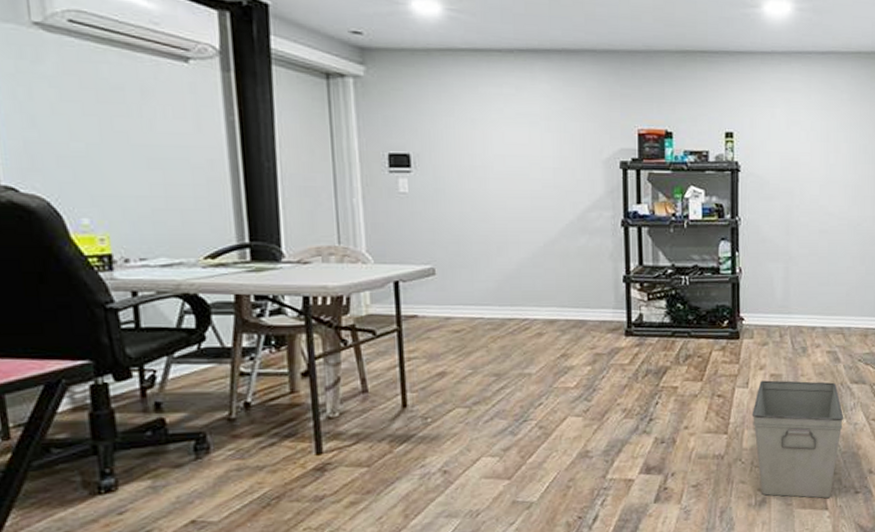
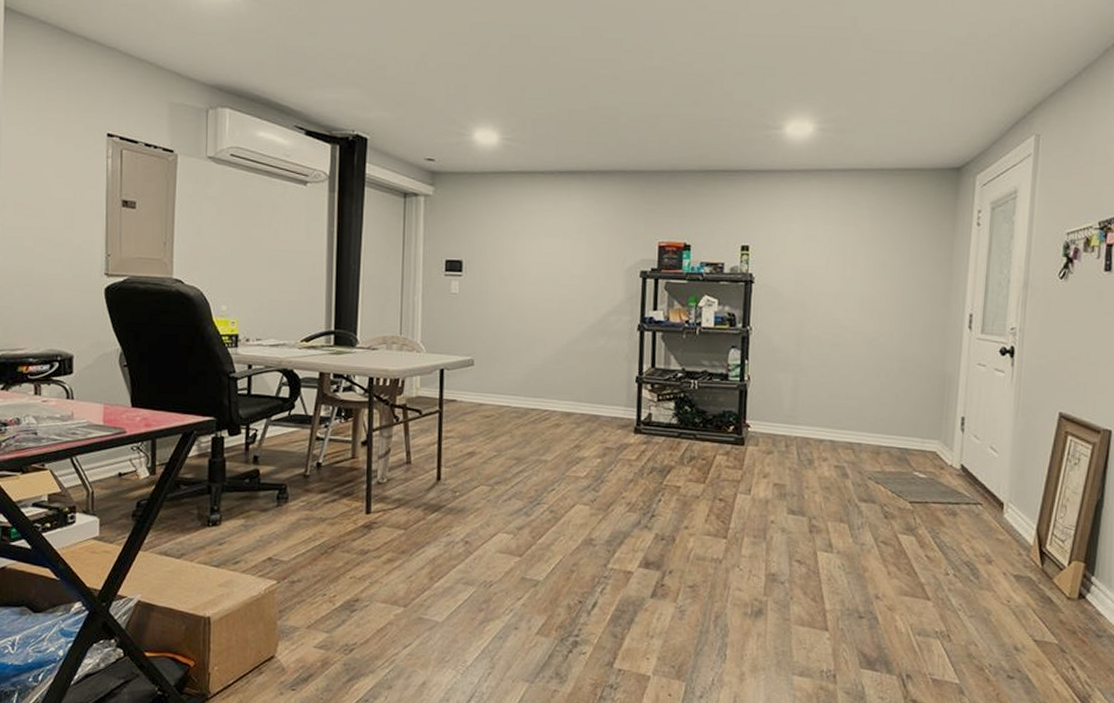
storage bin: present [752,380,844,499] -> none [752,489,850,619]

